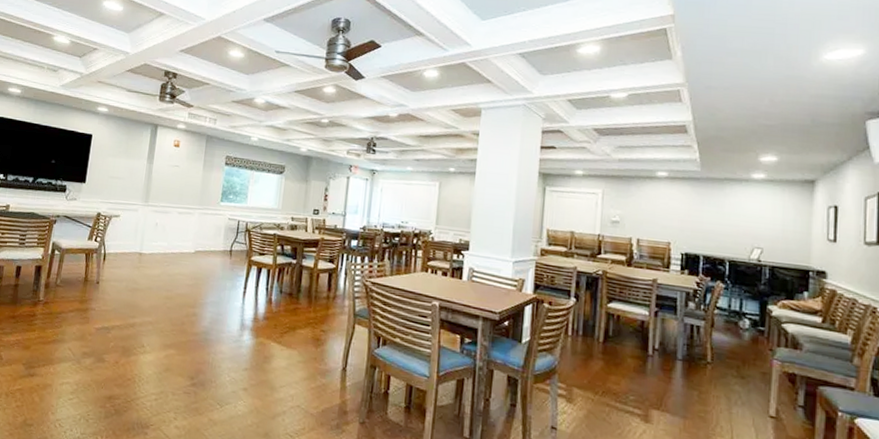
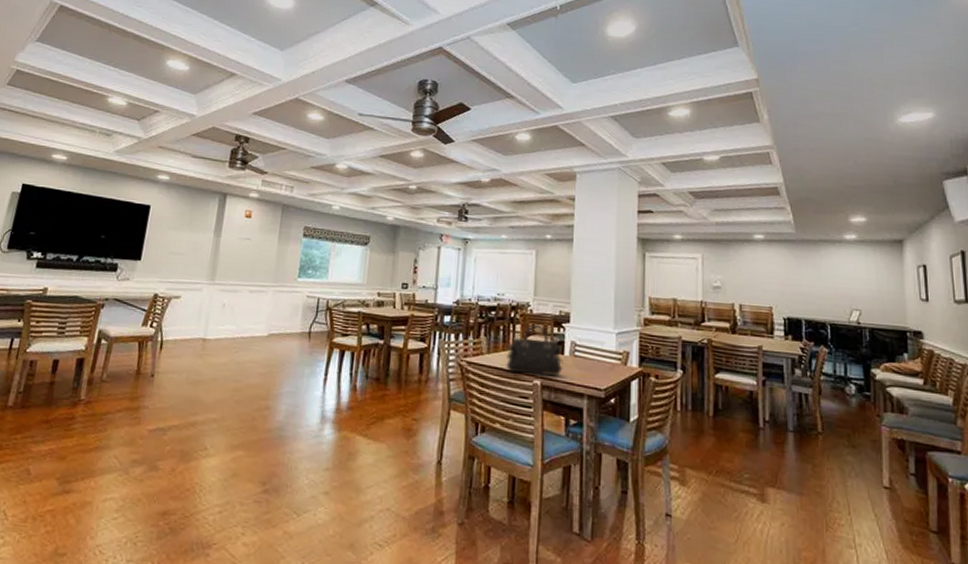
shoulder bag: none [407,250,461,298] -> present [506,324,564,376]

